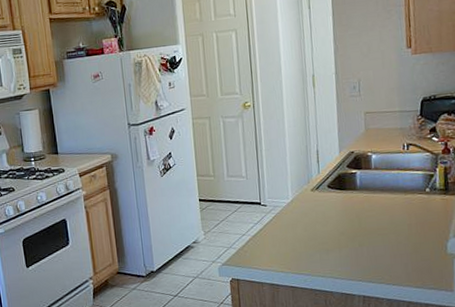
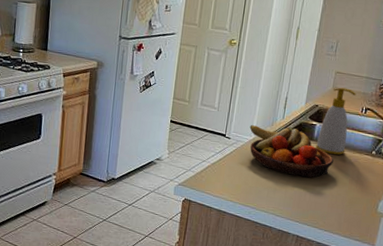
fruit bowl: none [284,181,385,232] -> present [249,125,334,178]
soap bottle: none [361,127,396,202] -> present [315,87,357,155]

